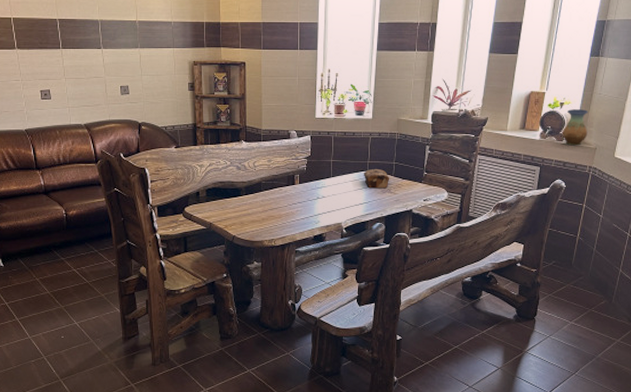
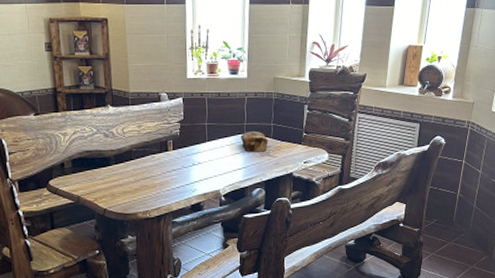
vase: present [562,109,588,146] -> none [440,63,465,101]

